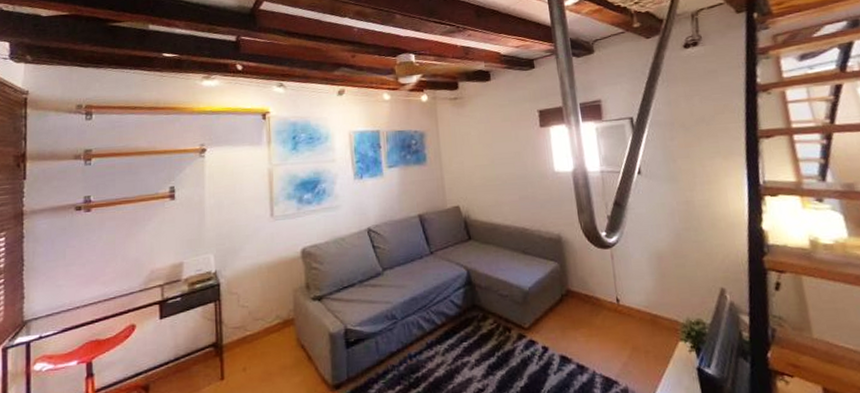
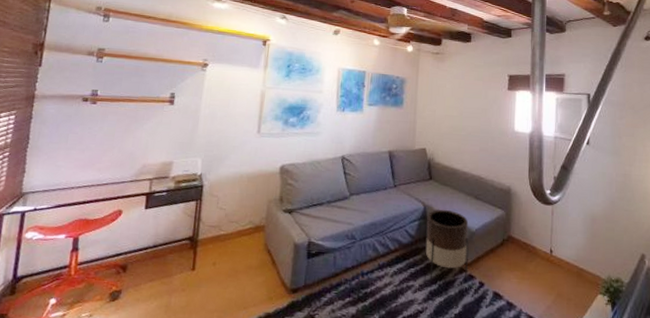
planter: none [472,270,528,355] -> present [425,209,469,282]

